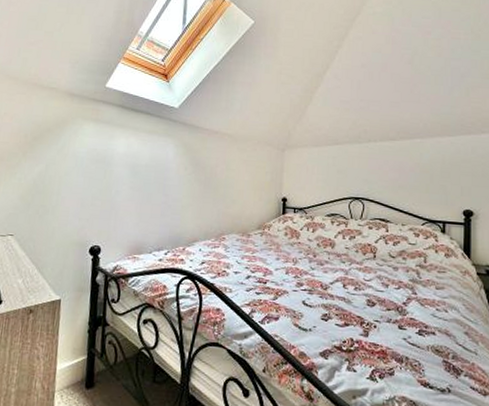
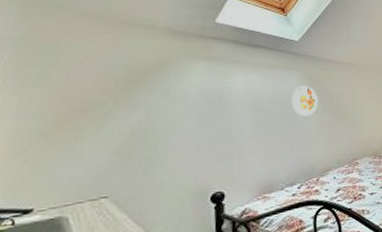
decorative plate: none [166,153,192,185] -> present [291,86,318,117]

